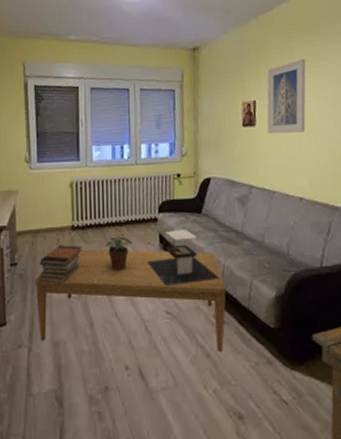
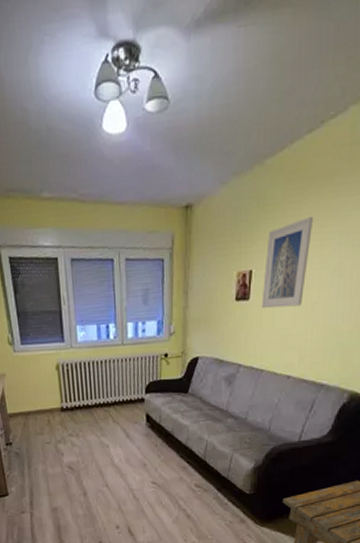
coffee table: present [35,248,226,353] -> none [30,428,208,514]
book stack: present [40,245,82,284] -> none [33,425,73,460]
potted plant: present [105,236,133,271] -> none [94,416,120,448]
architectural model: present [146,230,219,287] -> none [133,409,202,461]

